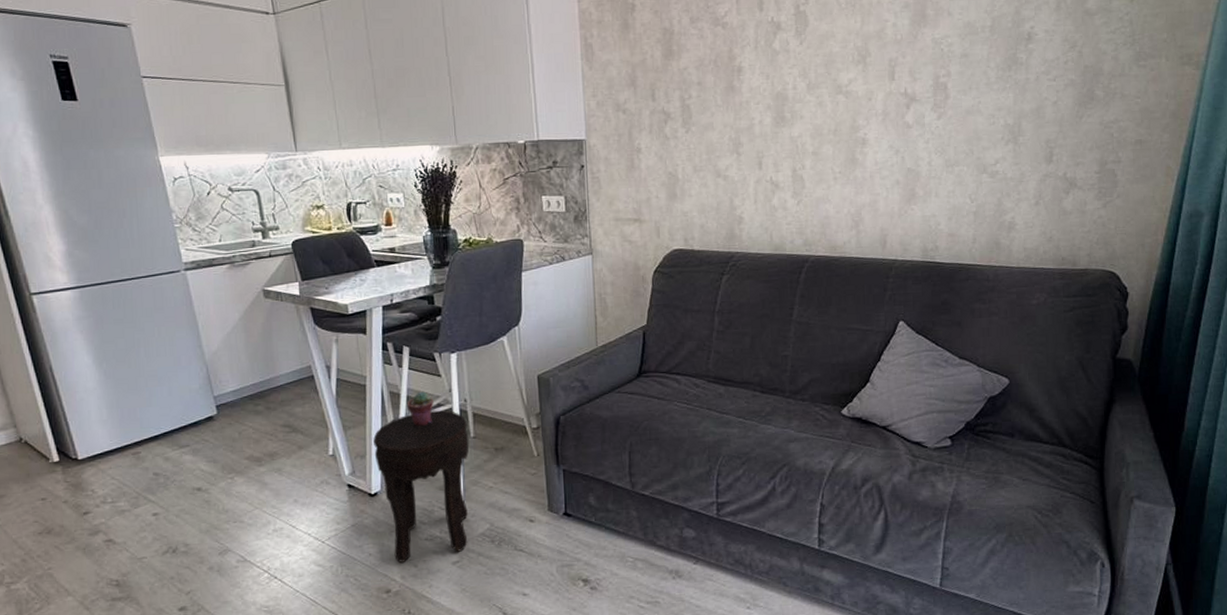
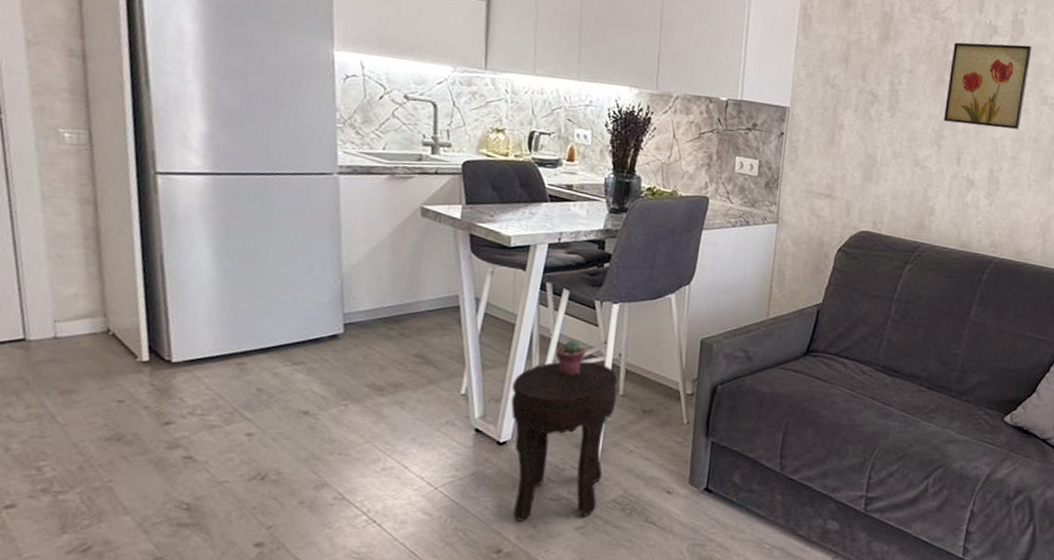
wall art: none [738,36,819,128] -> present [944,42,1032,129]

